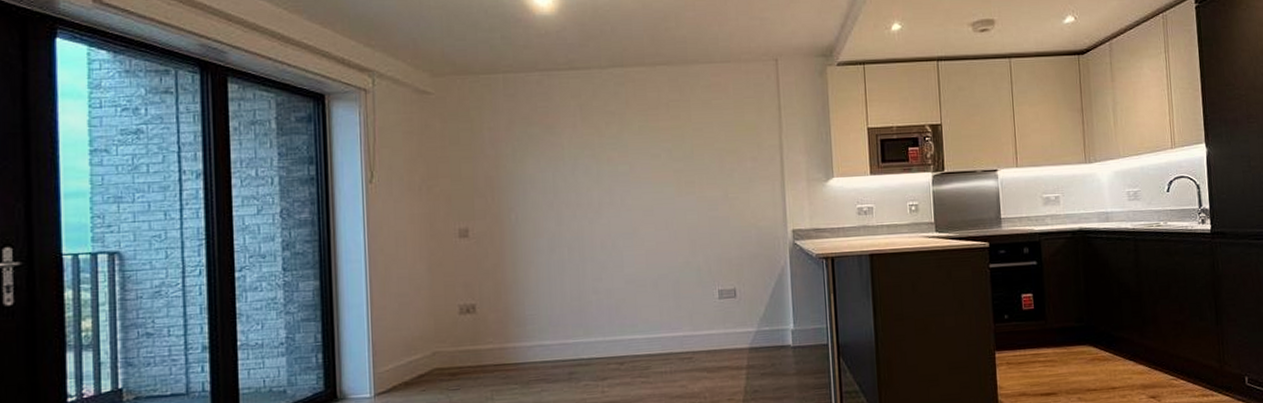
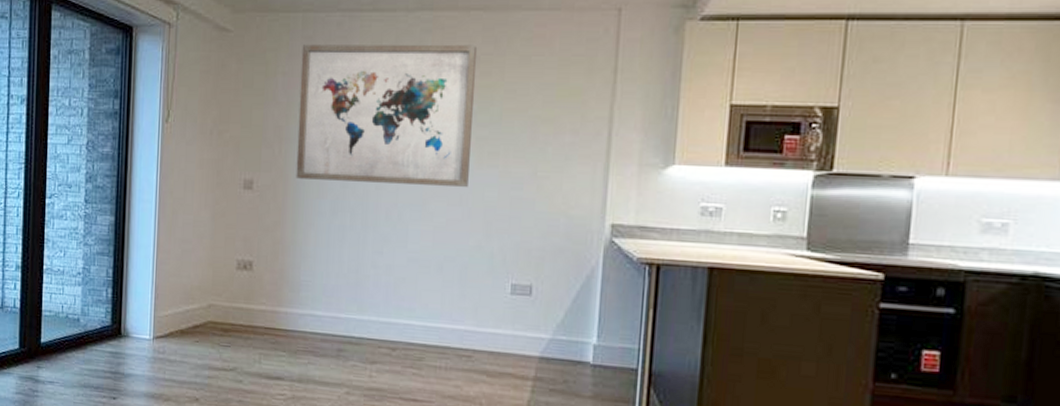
wall art: none [505,93,671,222] -> present [295,44,478,187]

